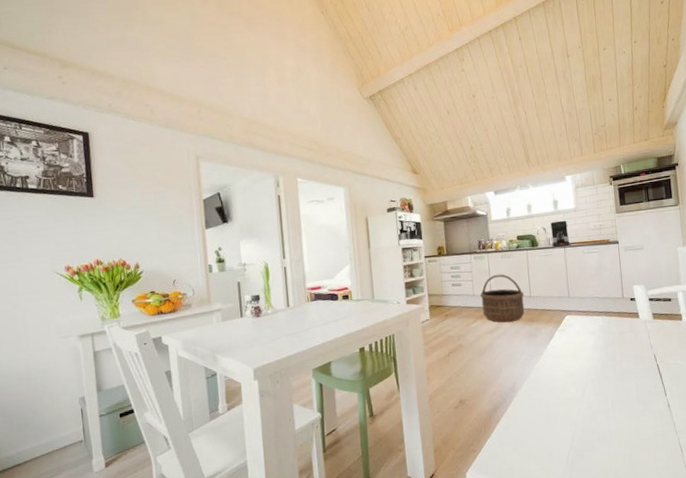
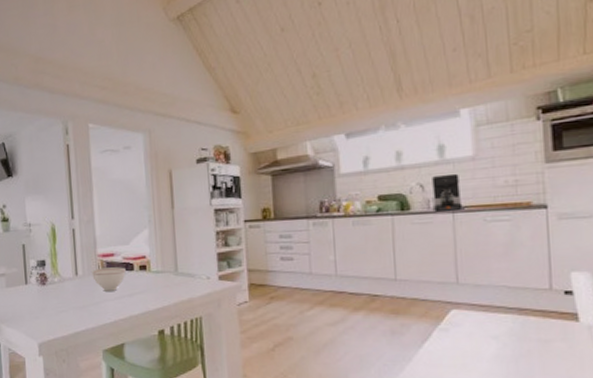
bowl: none [302,297,332,319] -> present [92,267,126,291]
basket: present [480,274,525,323] -> none [319,247,386,313]

